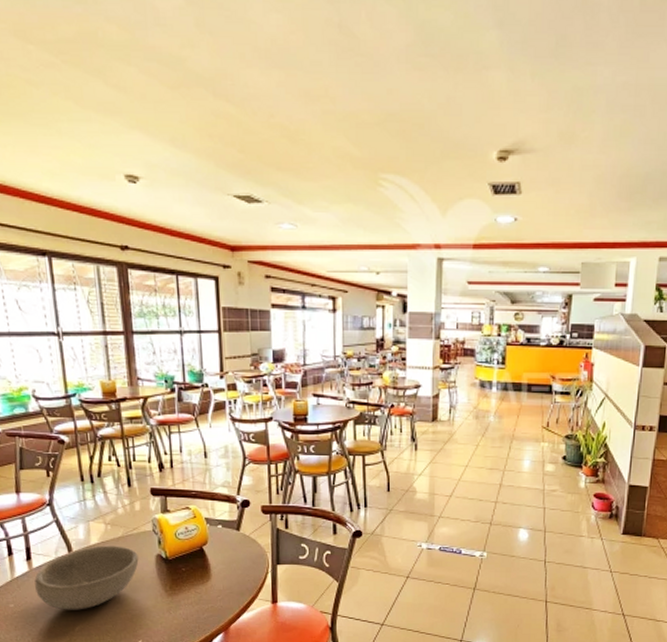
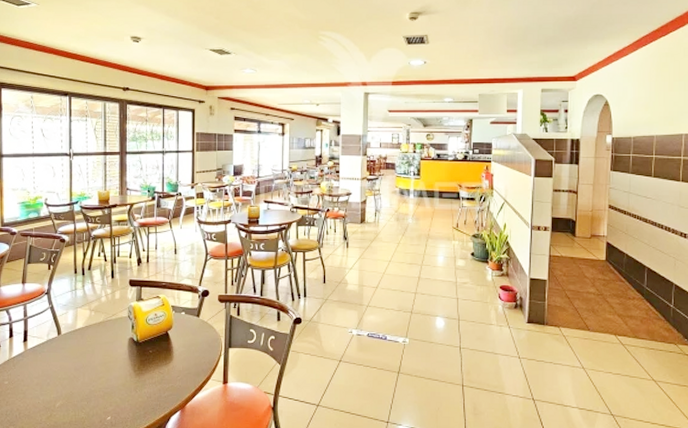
bowl: present [34,545,139,610] -> none [28,329,114,388]

